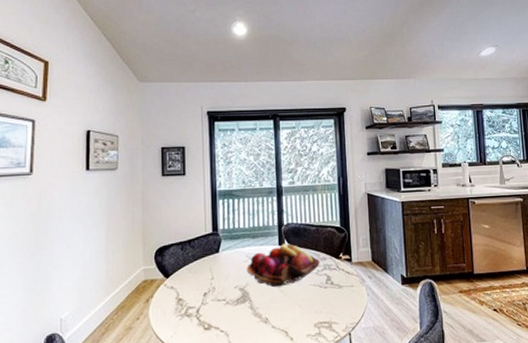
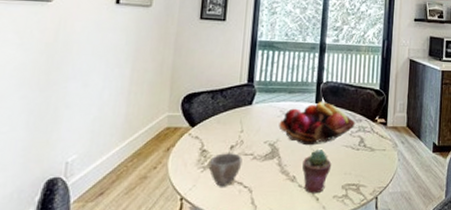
cup: none [185,300,216,333] -> present [208,153,243,187]
potted succulent: none [273,290,302,334] -> present [302,150,332,194]

